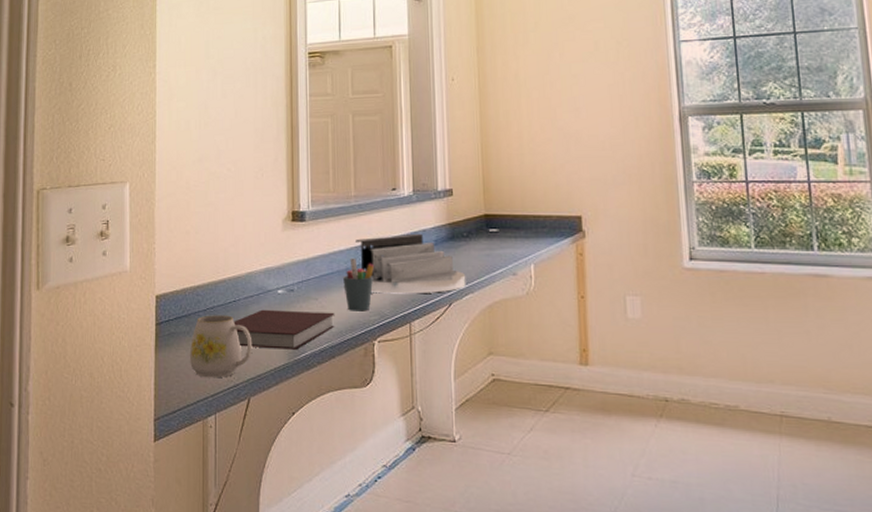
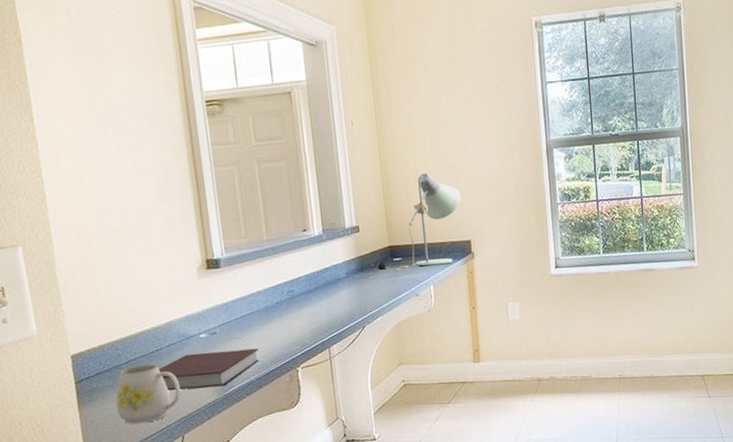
pen holder: present [342,258,374,311] -> none [262,296,293,345]
desk organizer: present [356,233,466,294] -> none [272,268,377,326]
desk lamp: none [470,136,572,243] -> present [377,173,461,271]

